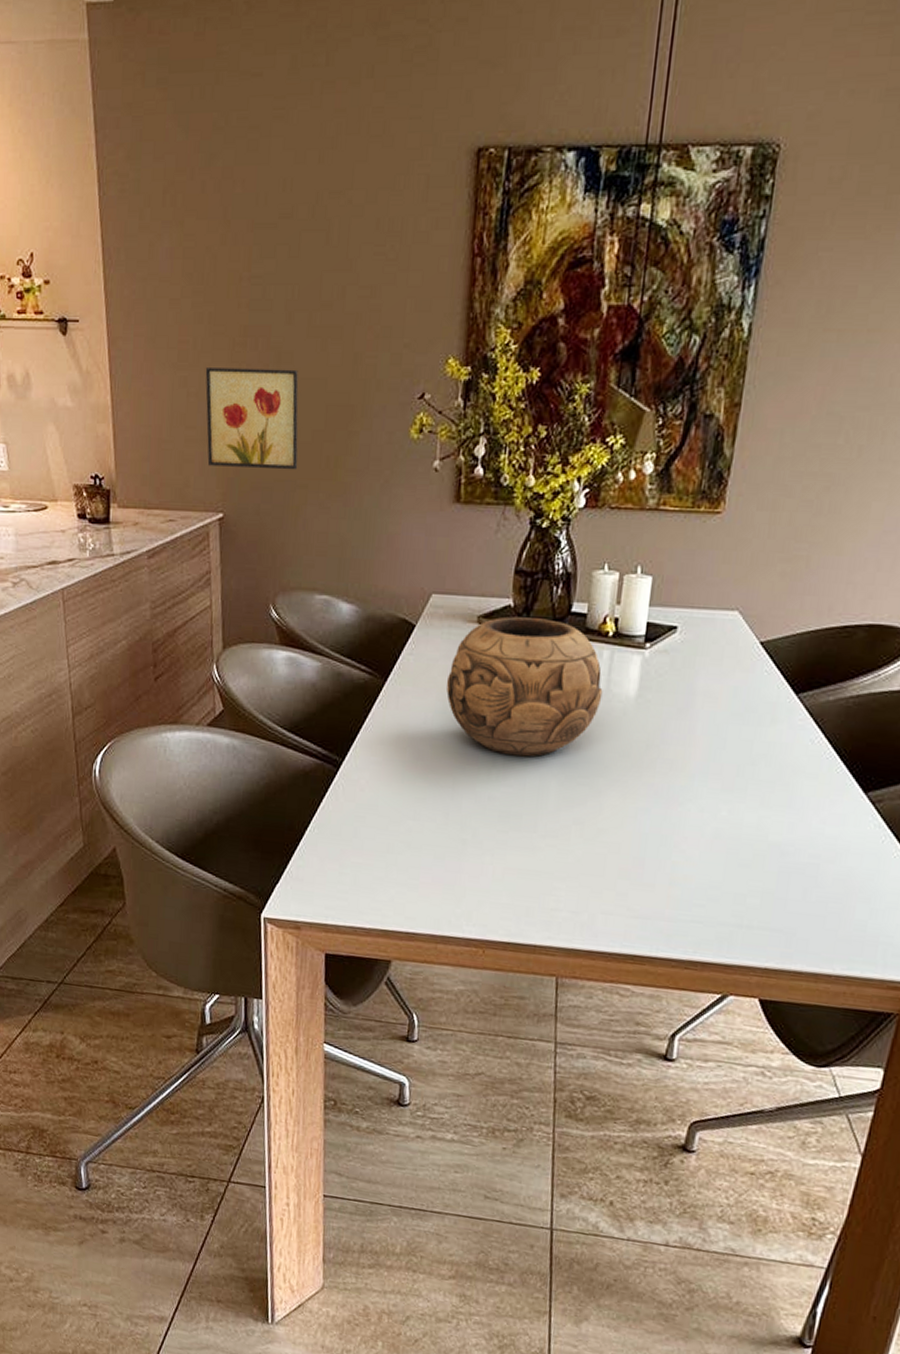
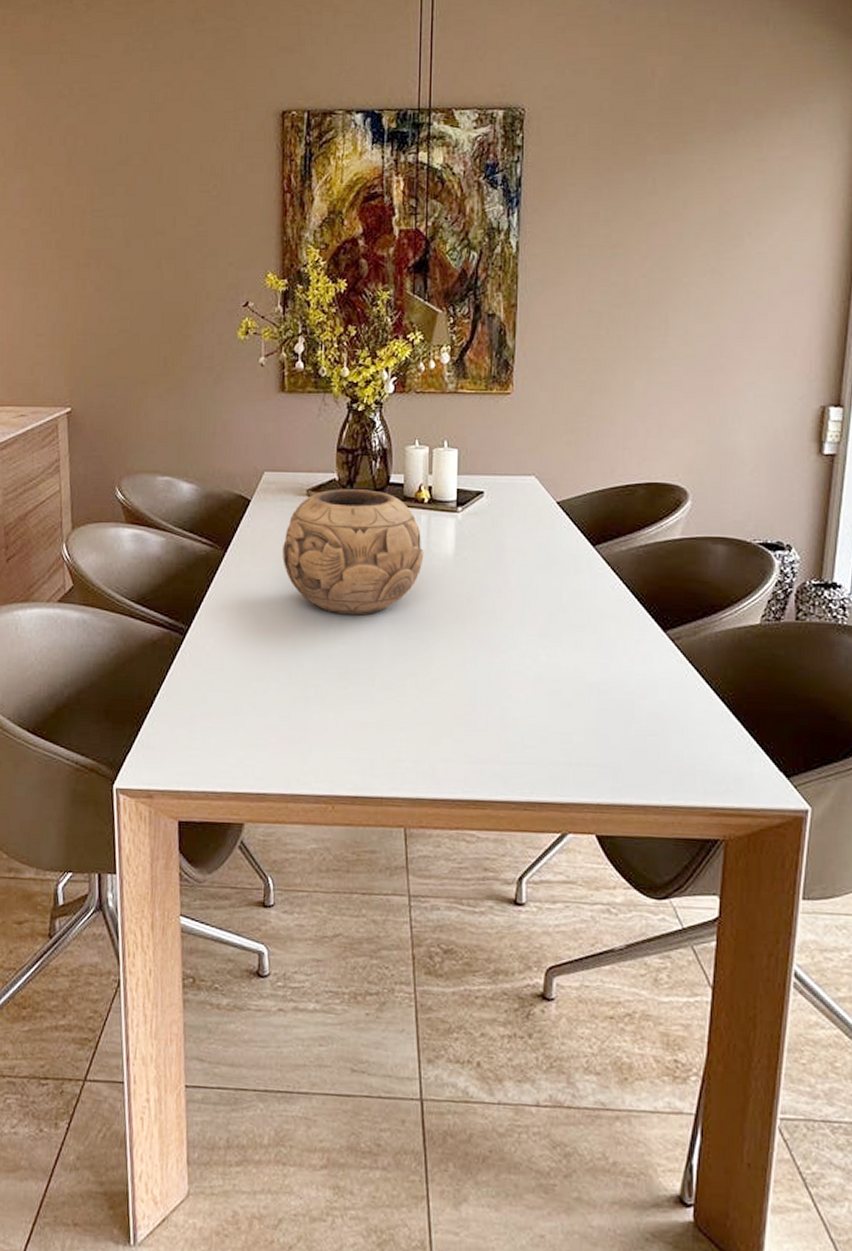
wall art: present [205,368,299,470] -> none [53,284,139,369]

